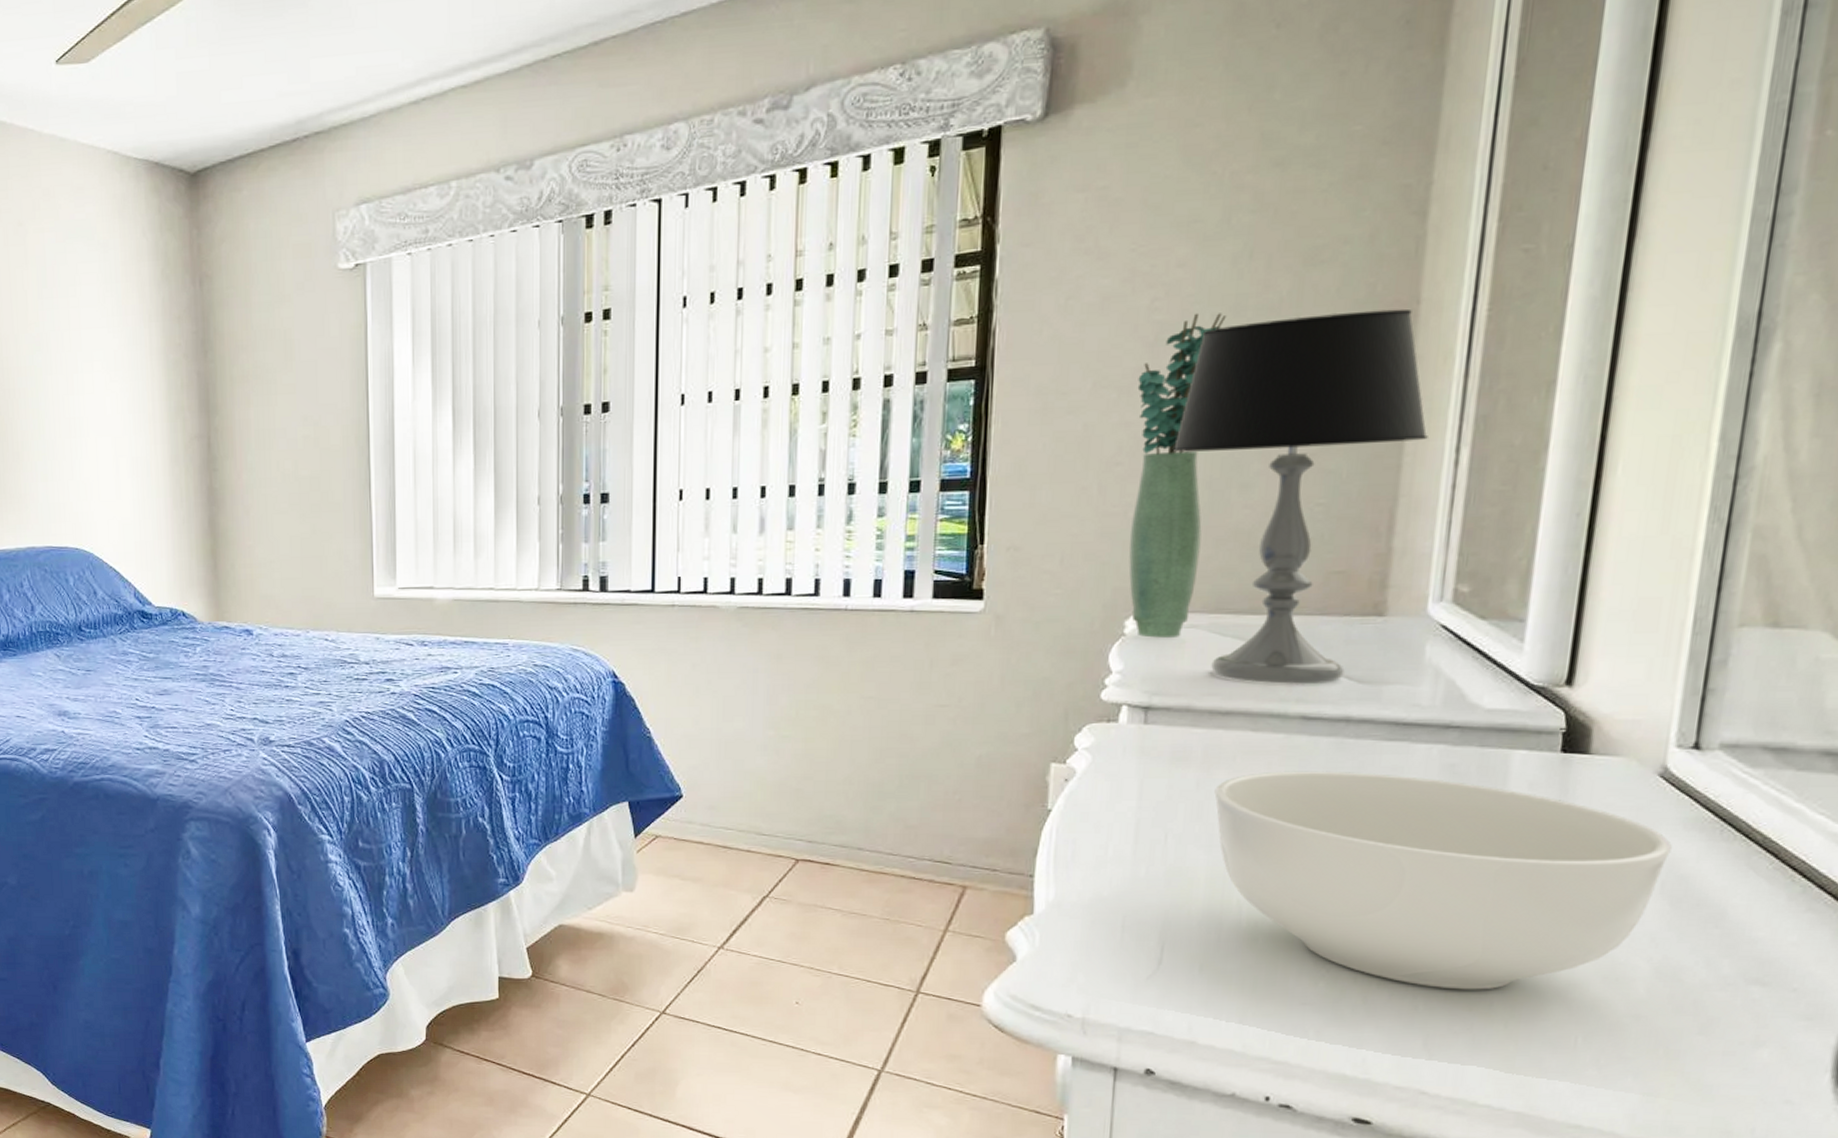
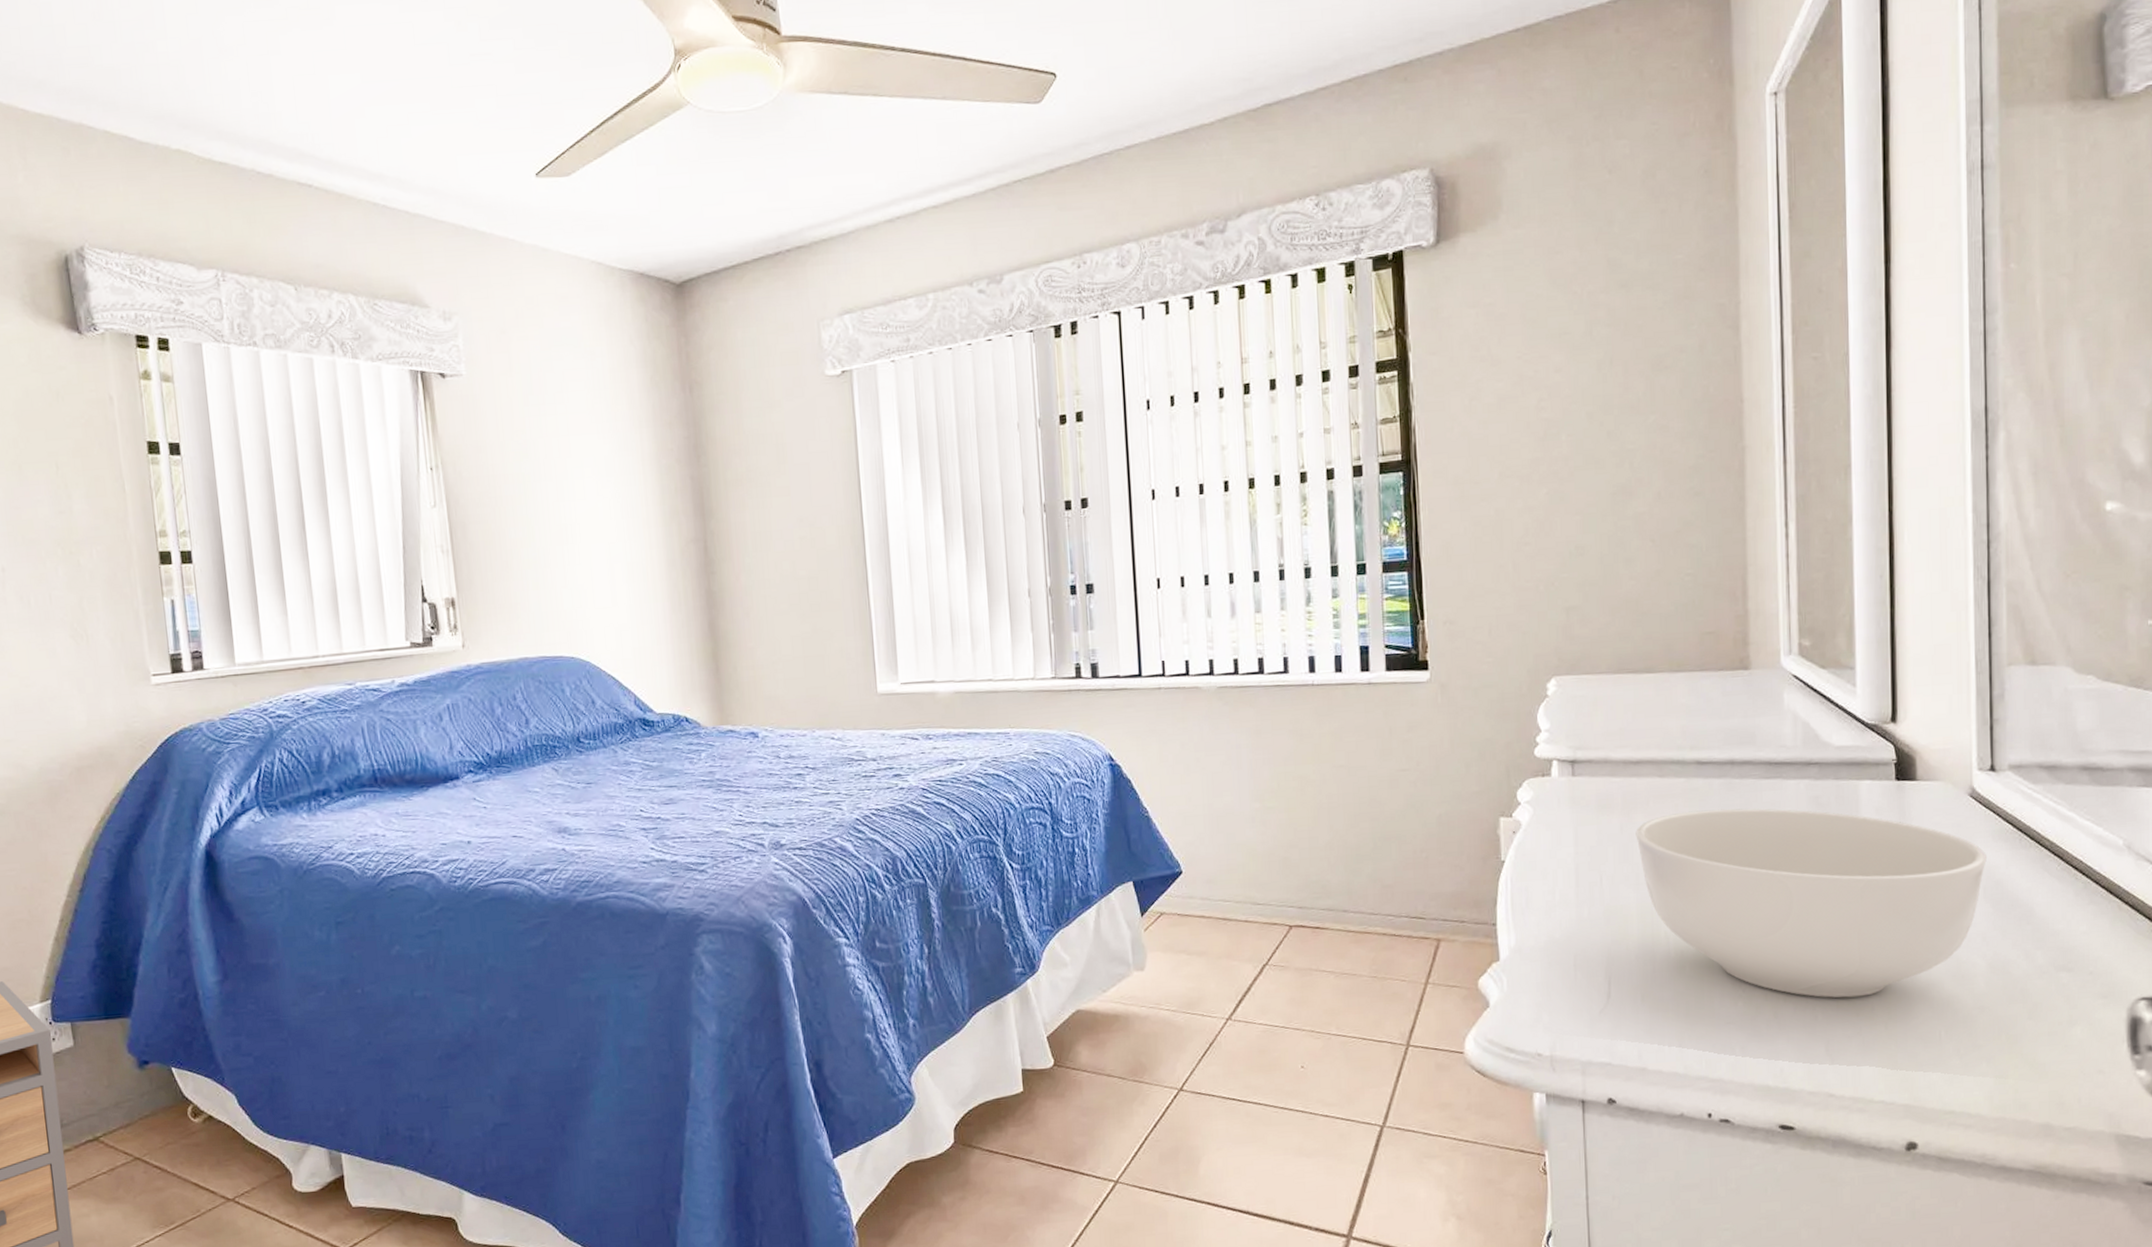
vase: present [1128,313,1227,638] -> none [1534,411,1600,698]
table lamp: present [1172,309,1428,684] -> none [1568,406,1763,734]

